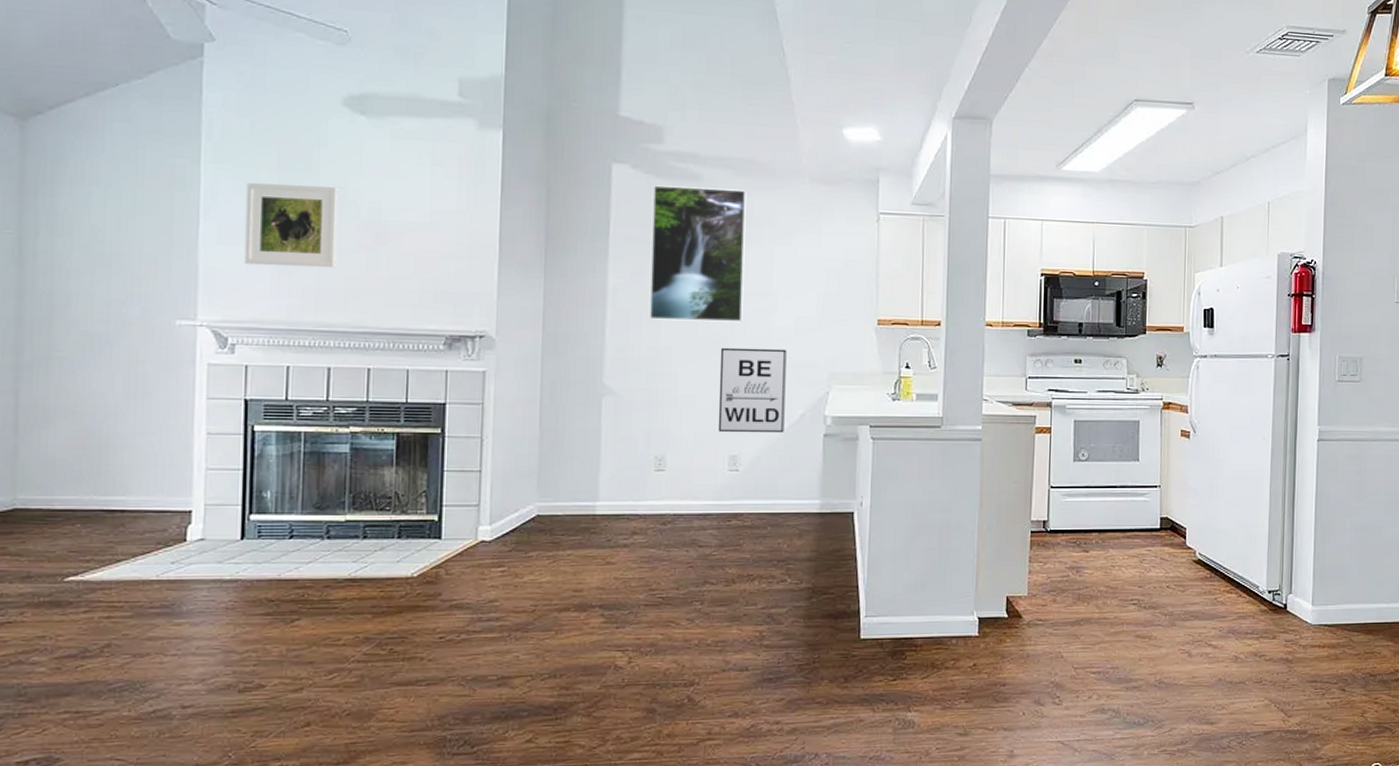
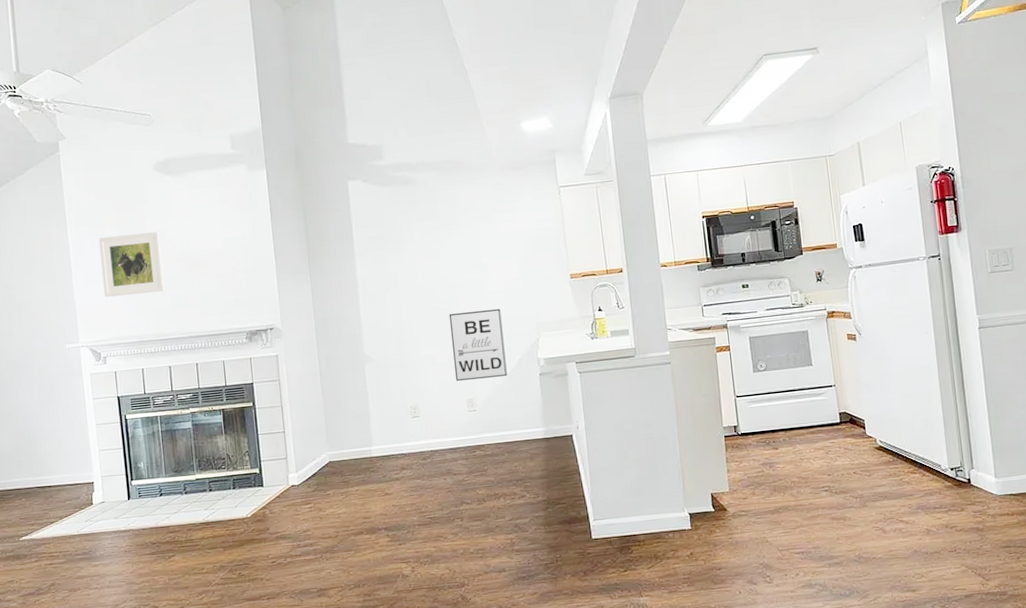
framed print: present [650,185,747,323] -> none [380,185,463,299]

